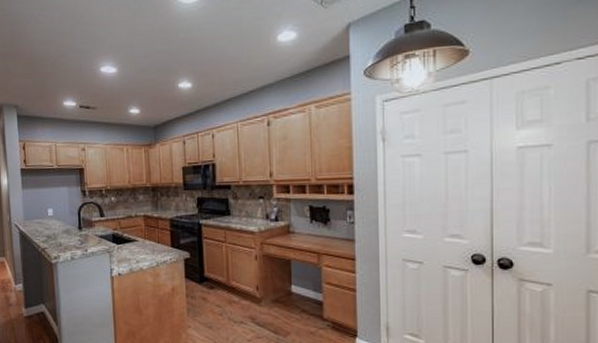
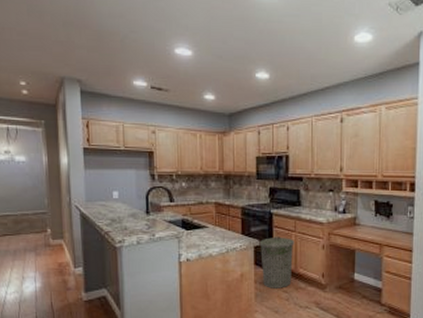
trash can: none [189,248,225,303] -> present [259,236,294,288]

